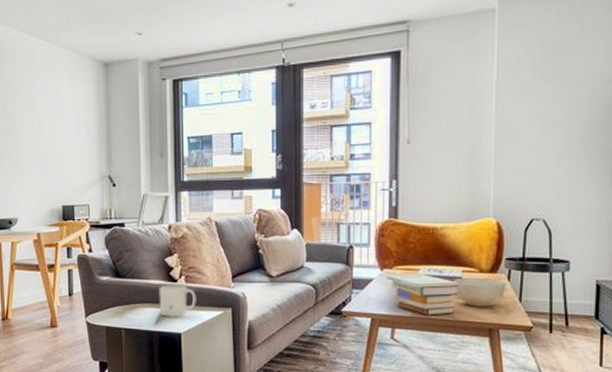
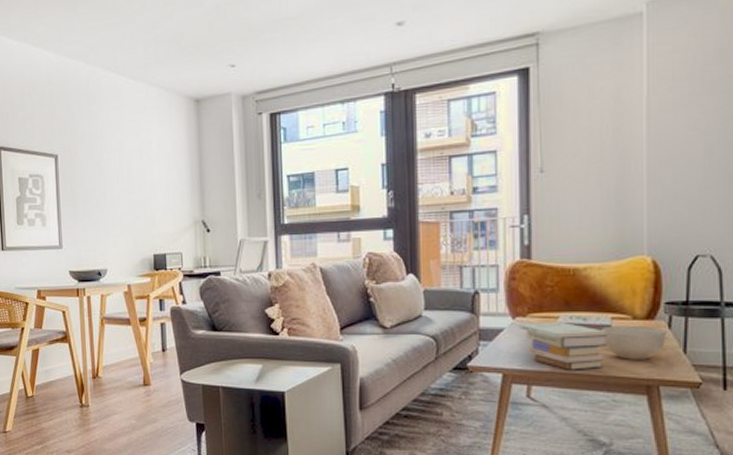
mug: present [159,285,196,318] -> none [259,338,301,375]

